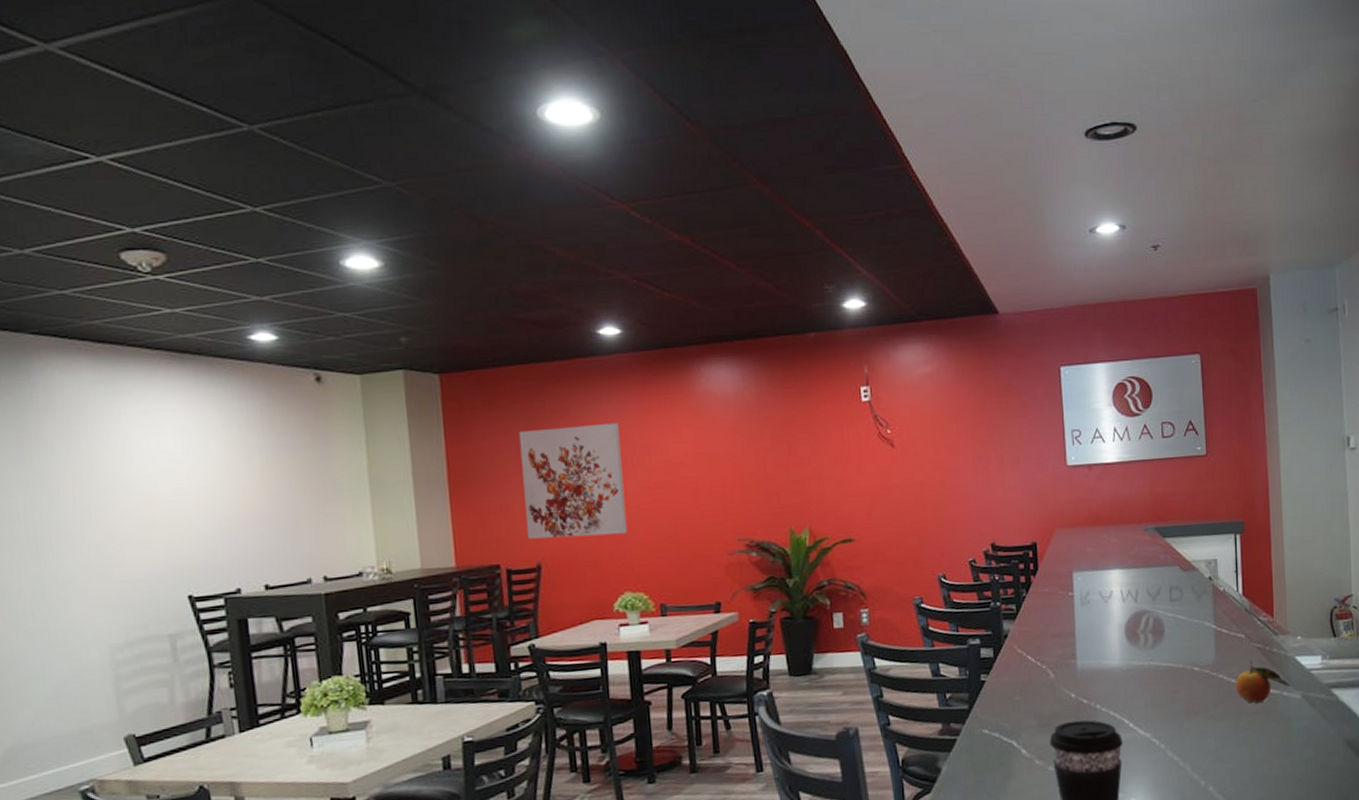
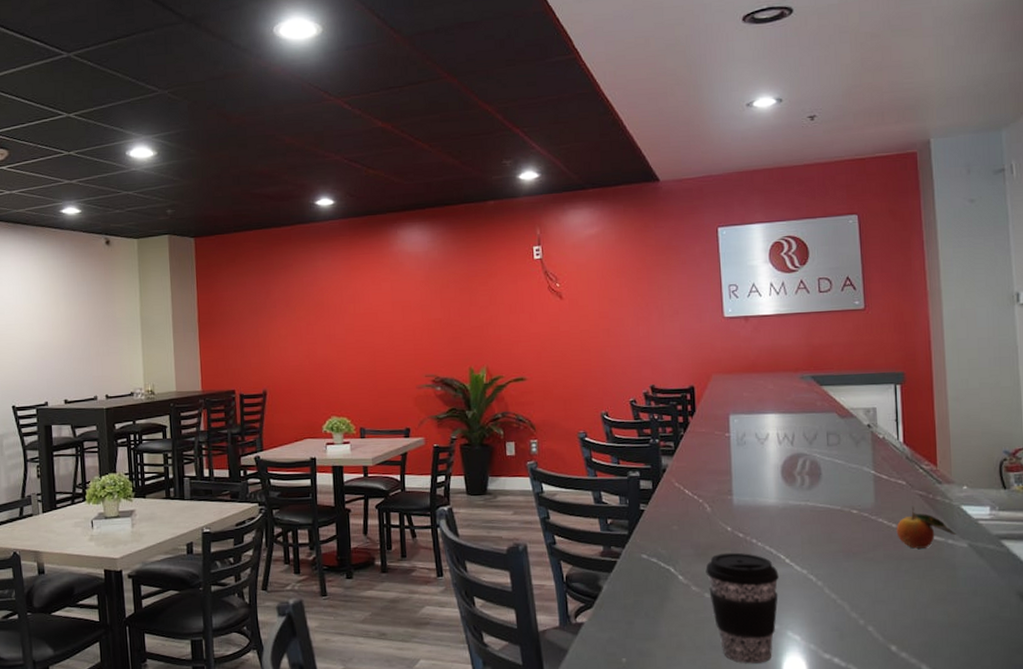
wall art: present [519,422,628,539] -> none [252,276,335,371]

